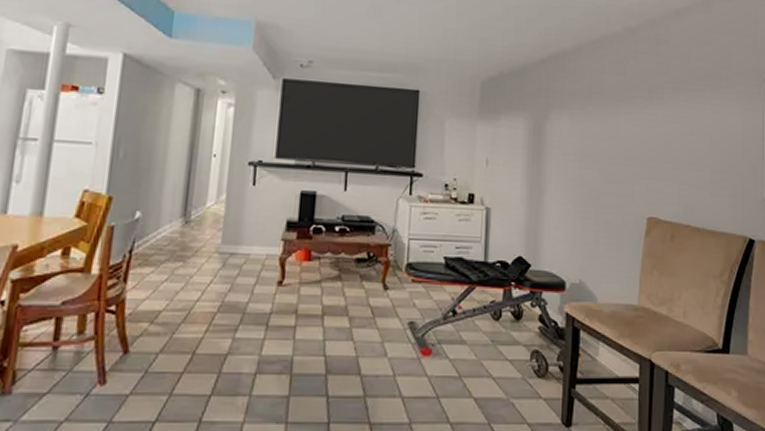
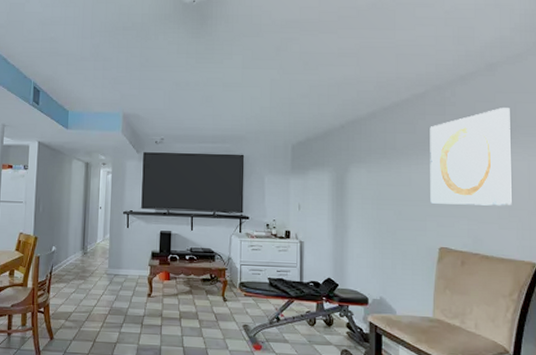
wall art: none [639,51,726,169] -> present [430,108,512,206]

